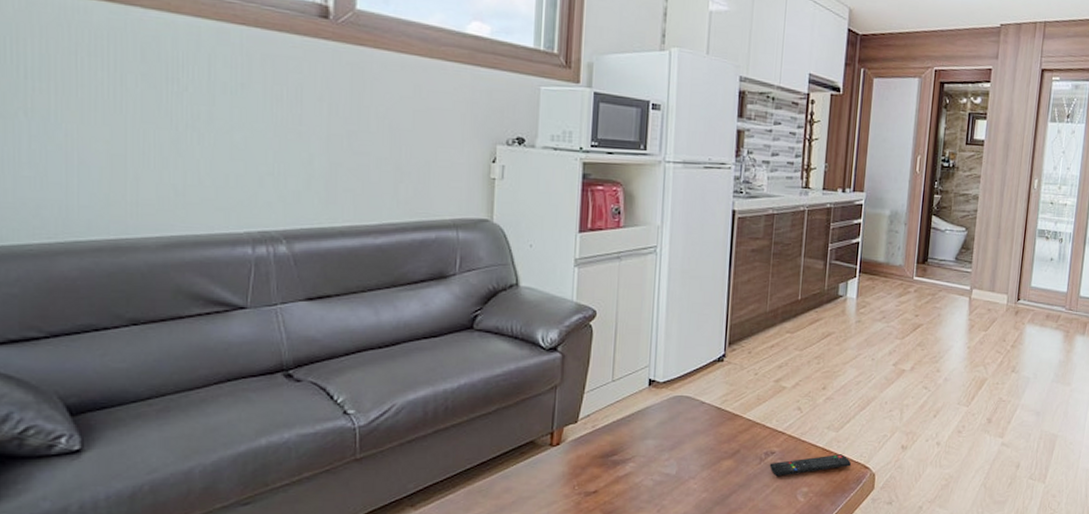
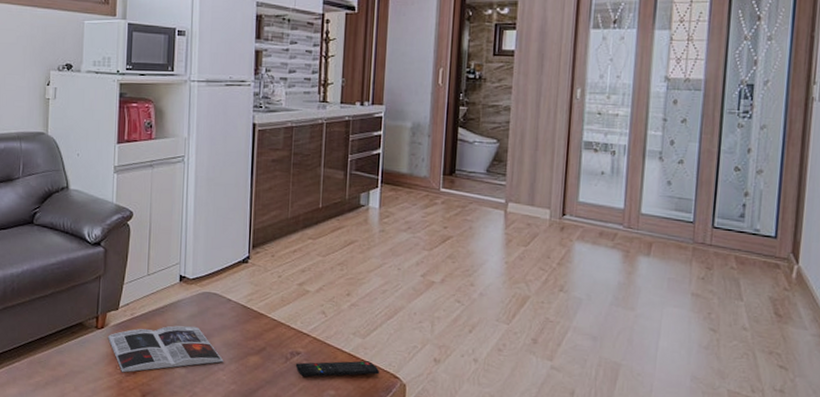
magazine: none [563,433,695,493] -> present [107,325,224,373]

